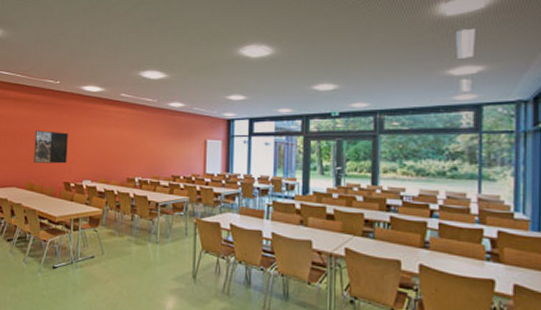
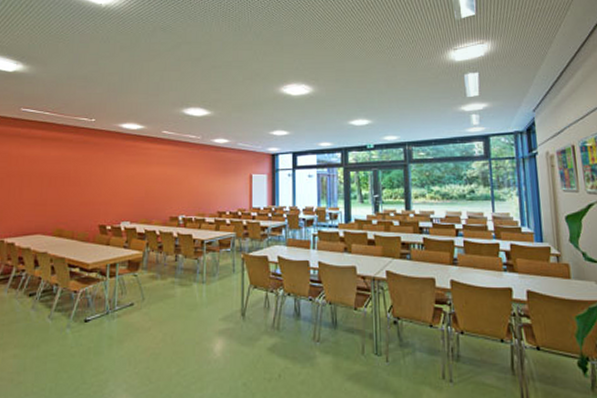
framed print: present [34,130,68,164] -> none [63,171,104,206]

